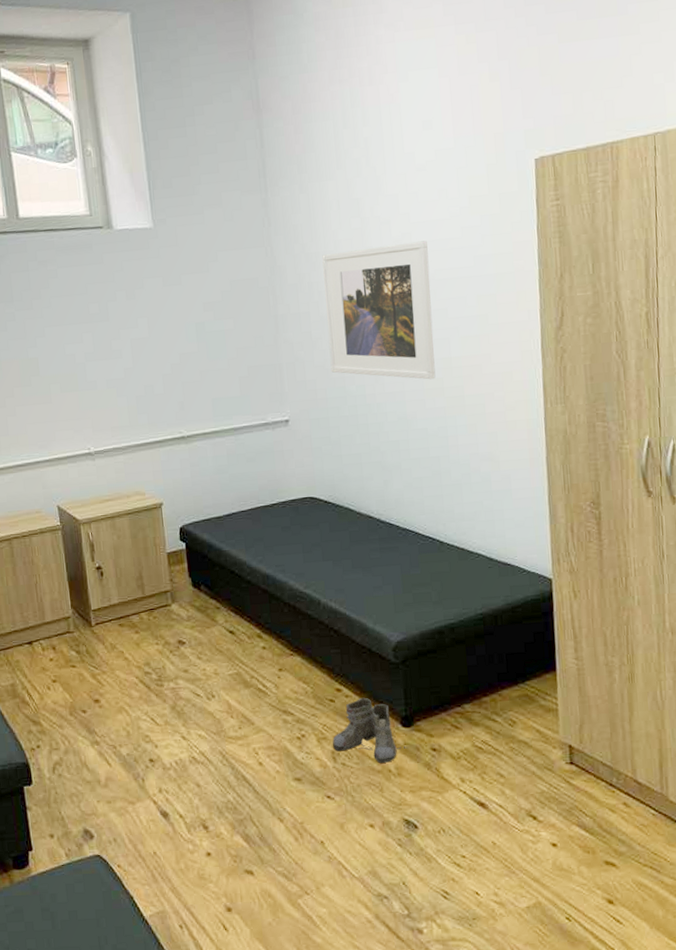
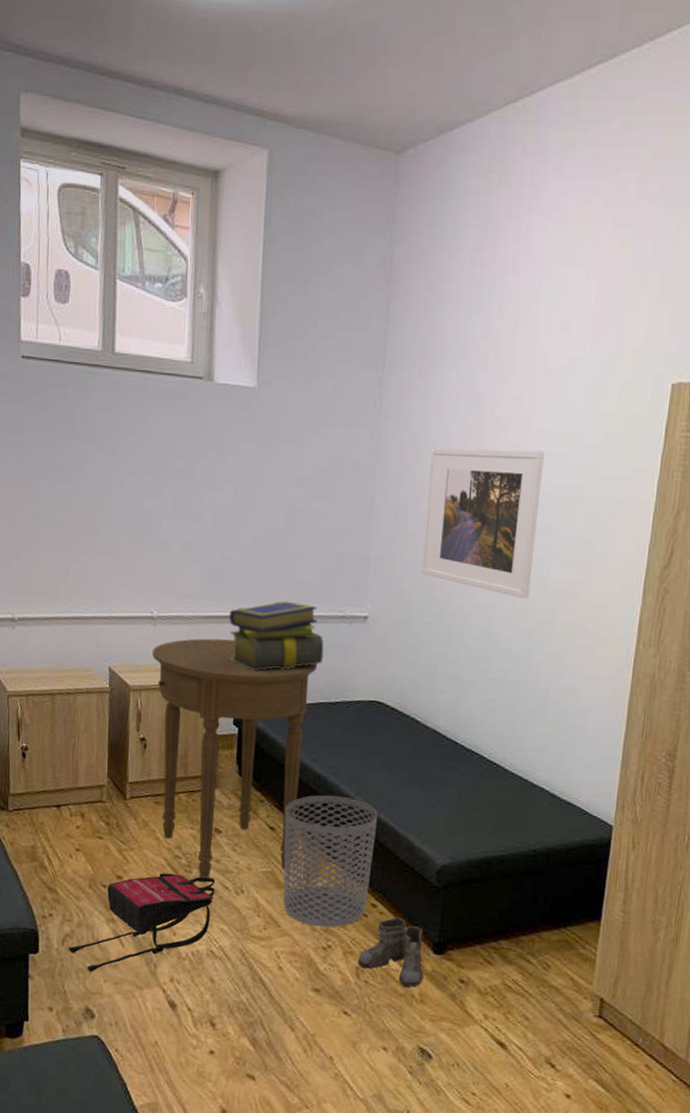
backpack: none [59,687,188,795] -> present [68,873,216,972]
side table: none [95,462,256,690] -> present [152,638,318,879]
stack of books: none [160,417,254,488] -> present [229,601,324,671]
waste bin: none [241,591,332,719] -> present [283,795,378,928]

